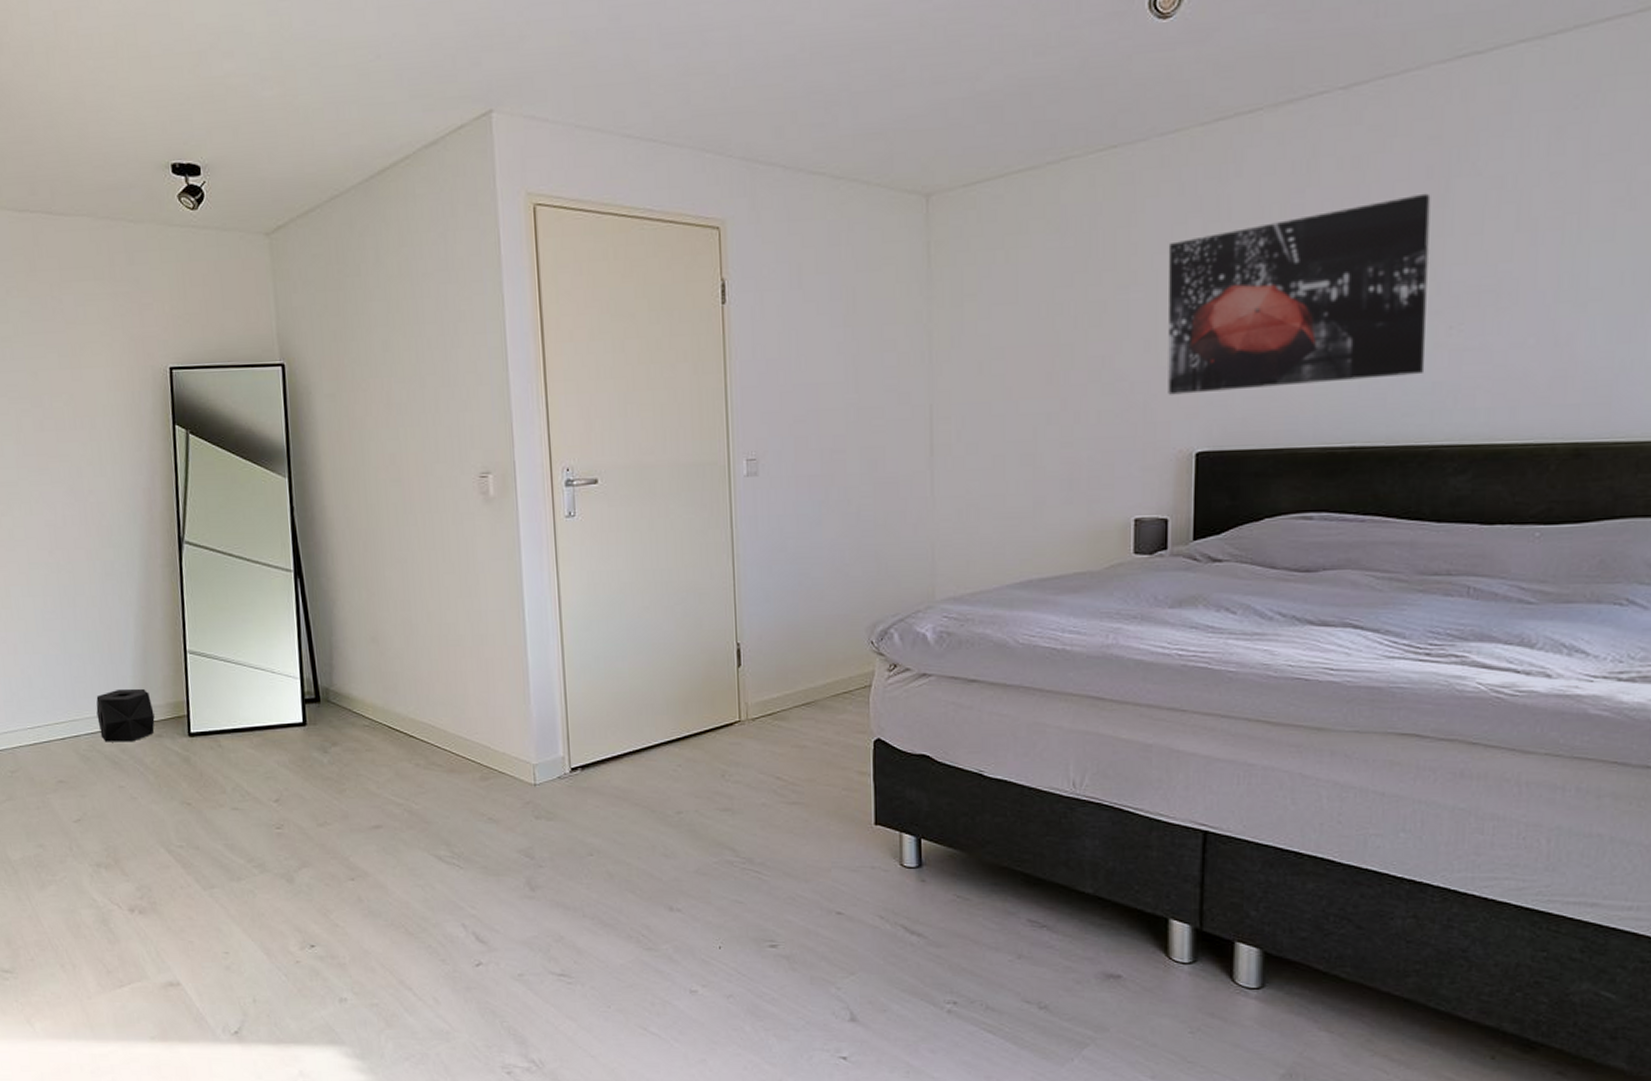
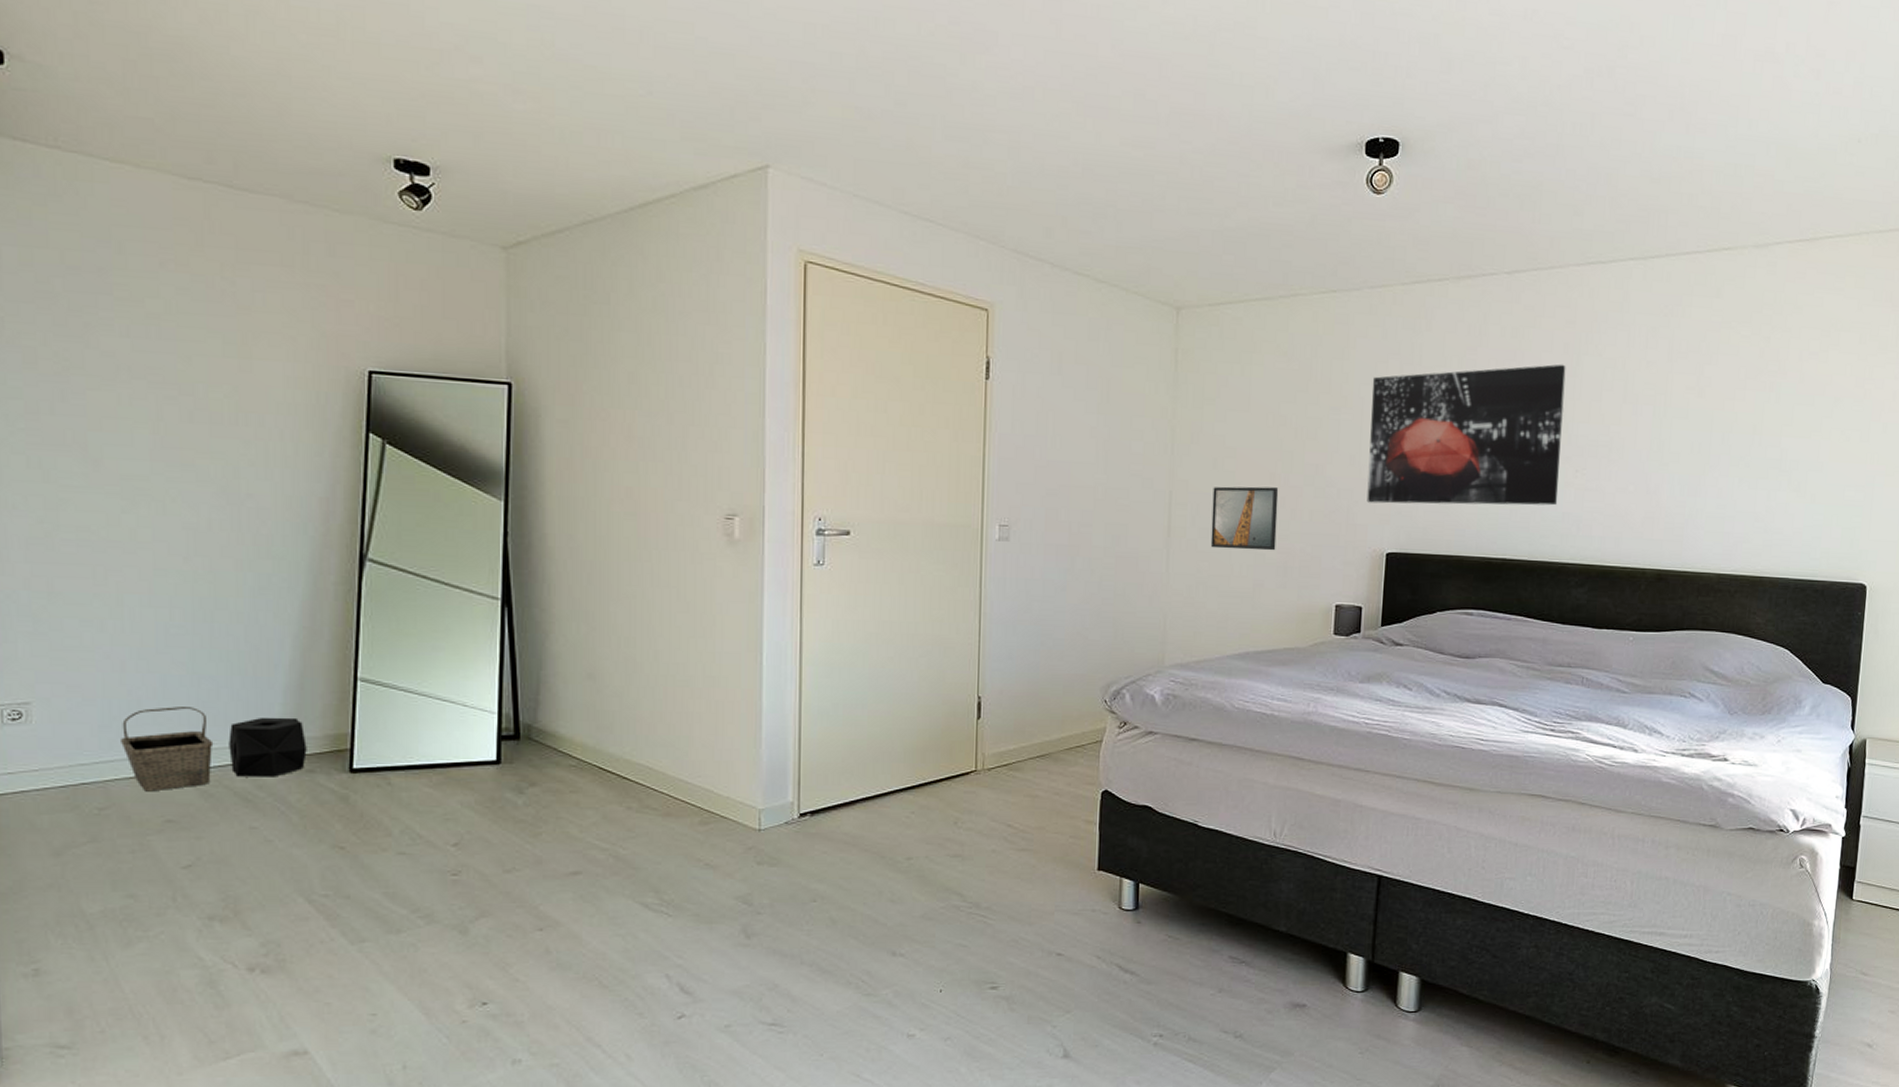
basket: none [20,682,87,757] -> present [121,707,214,792]
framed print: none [980,388,1058,465] -> present [1210,486,1279,551]

